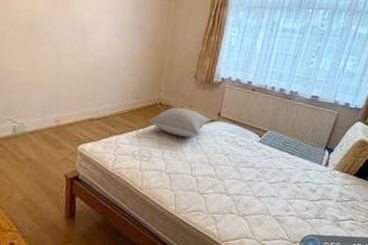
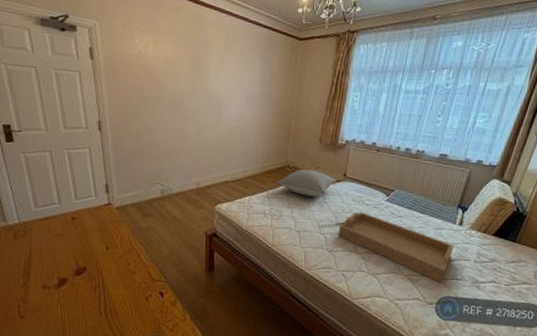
serving tray: none [210,153,319,222] -> present [338,212,454,283]

